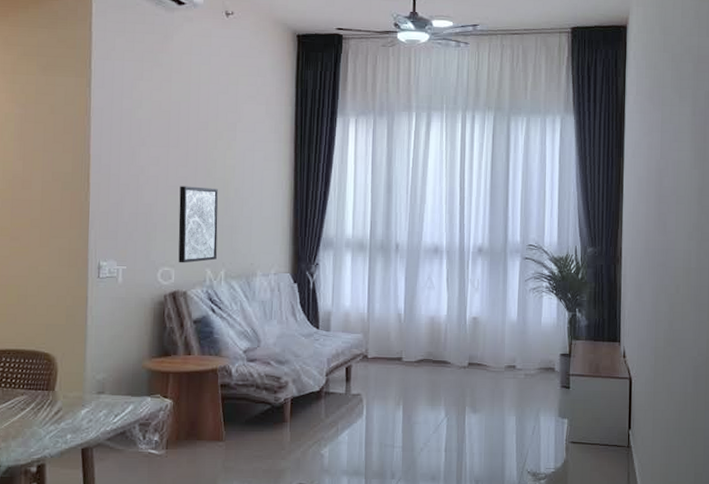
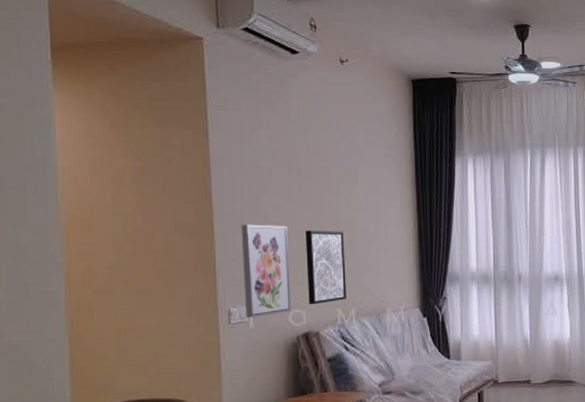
wall art: none [115,176,162,273] -> present [241,224,291,318]

